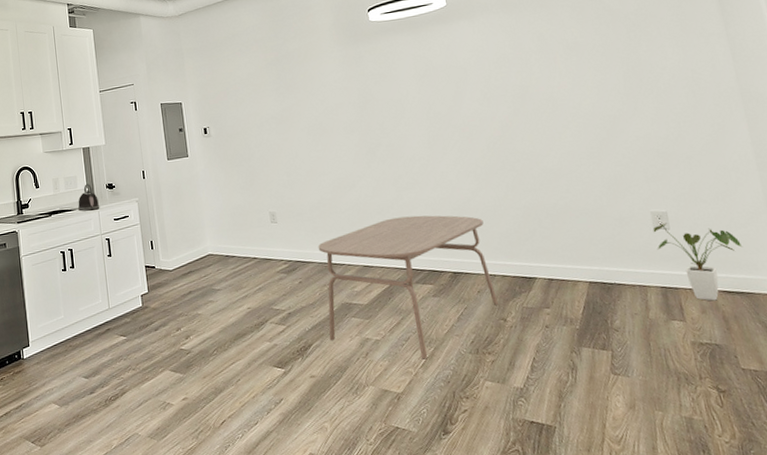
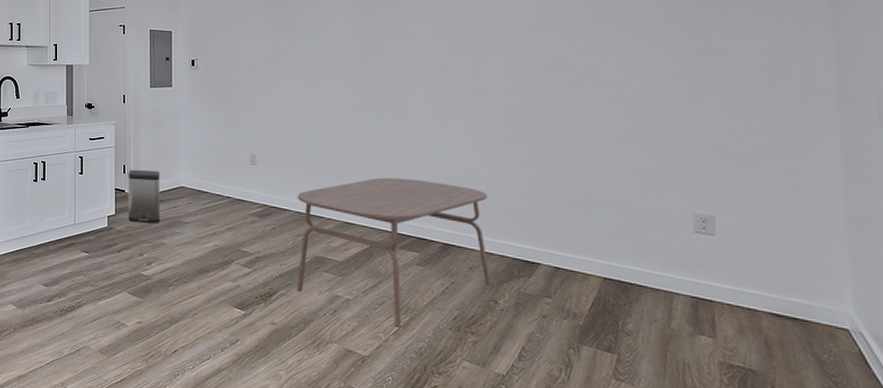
kettle: present [77,184,100,212] -> none [55,101,77,127]
pedal bin: none [156,241,192,298] -> present [128,169,161,224]
house plant: present [653,223,742,301] -> none [693,227,805,323]

